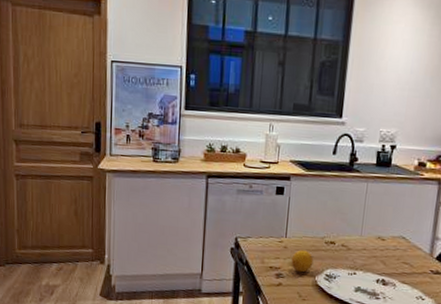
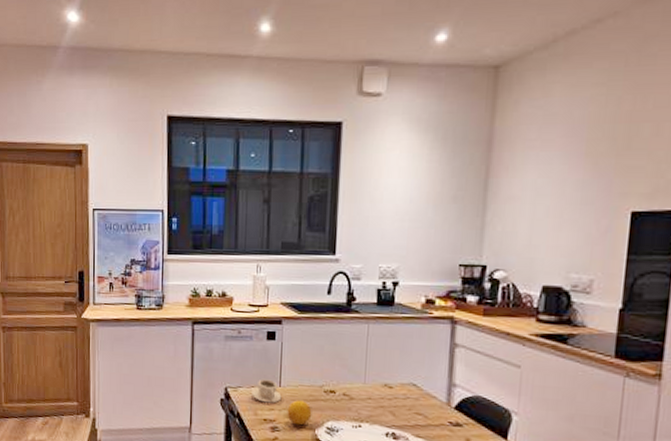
cup: none [260,230,287,253] -> present [252,379,282,403]

